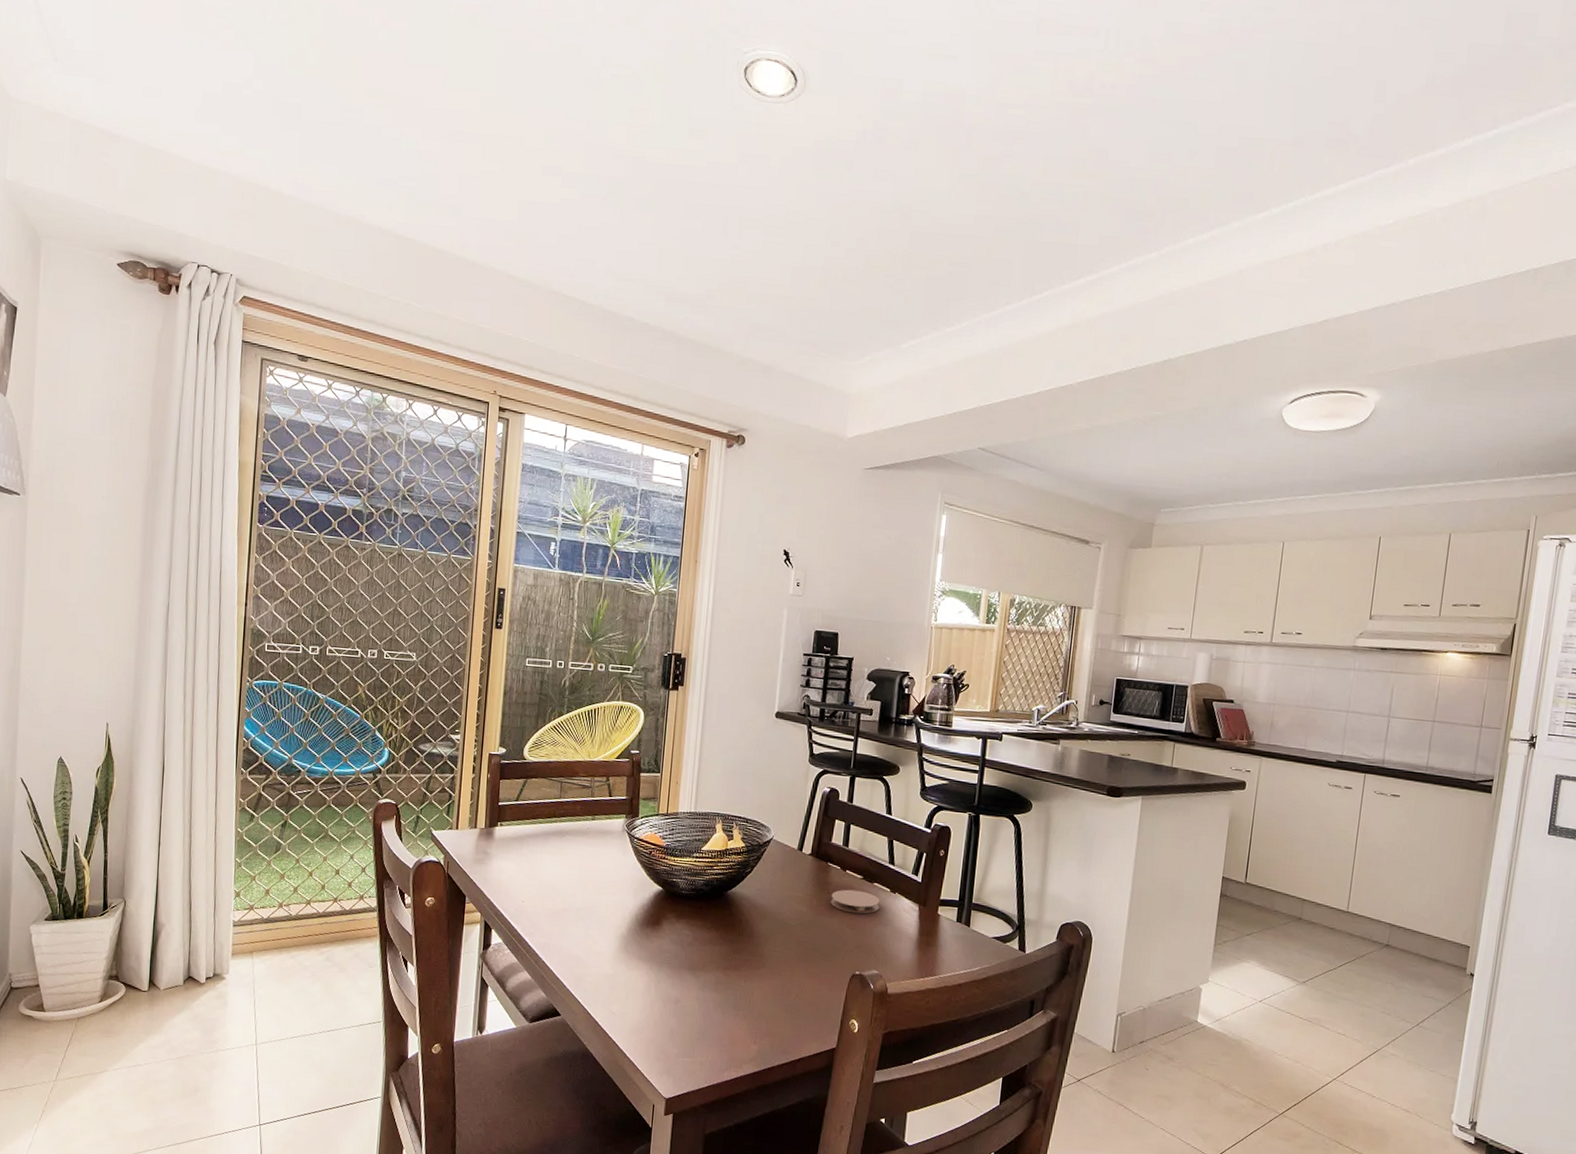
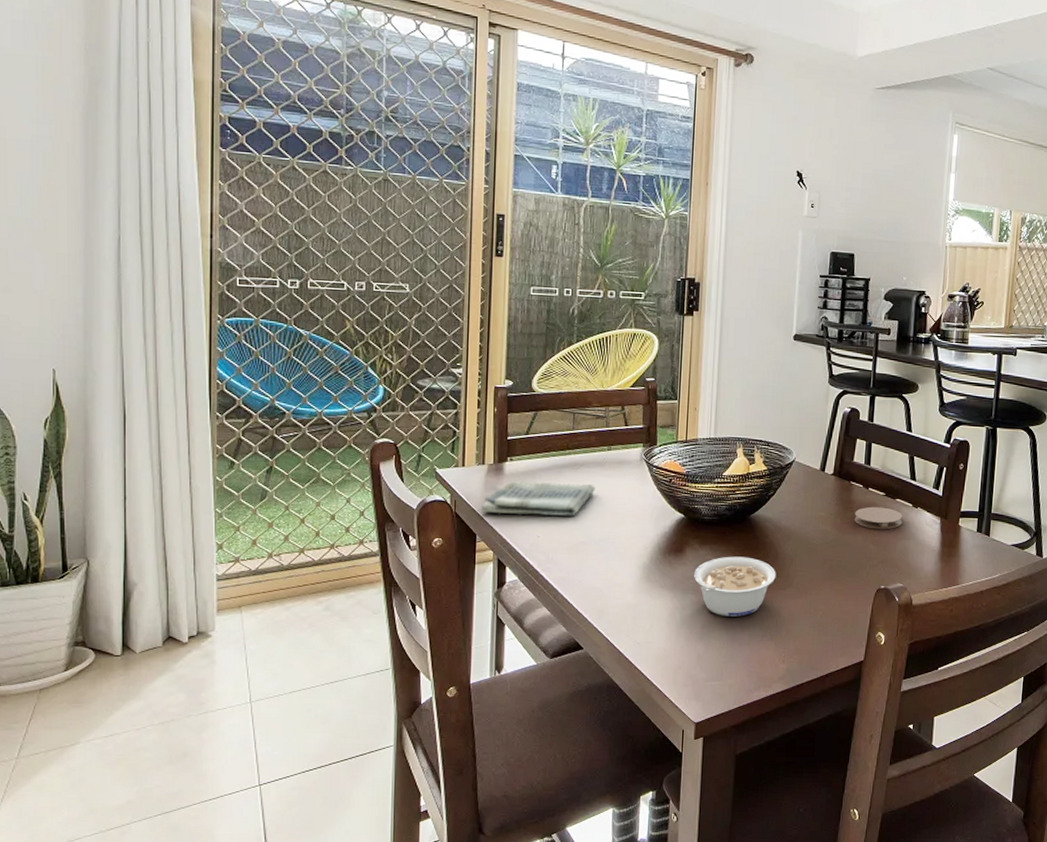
dish towel: none [471,845,579,883] -> present [481,480,595,517]
legume: none [669,932,751,994] -> present [693,556,776,617]

